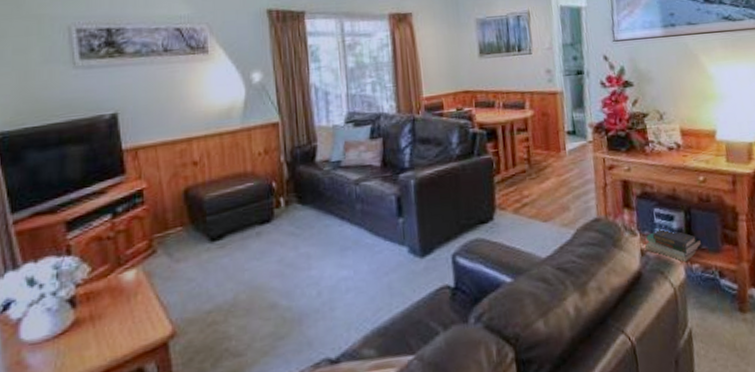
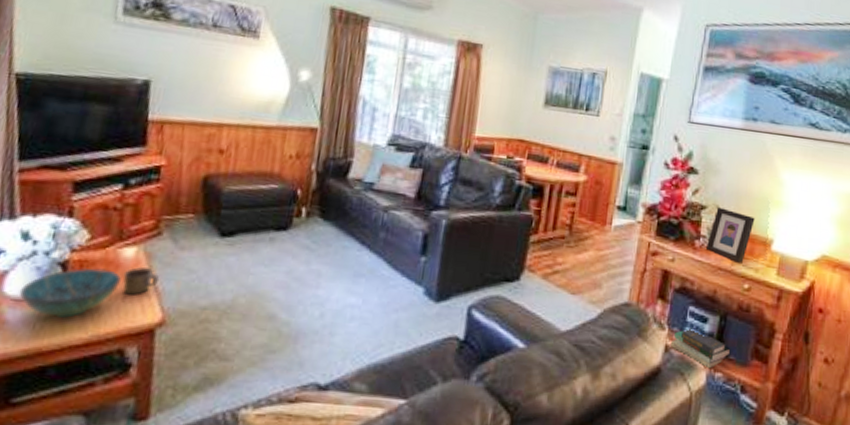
decorative bowl: none [35,295,127,353] -> present [18,267,121,319]
mug: none [128,286,162,316] -> present [123,266,159,295]
picture frame: none [656,111,695,159] -> present [706,207,755,263]

